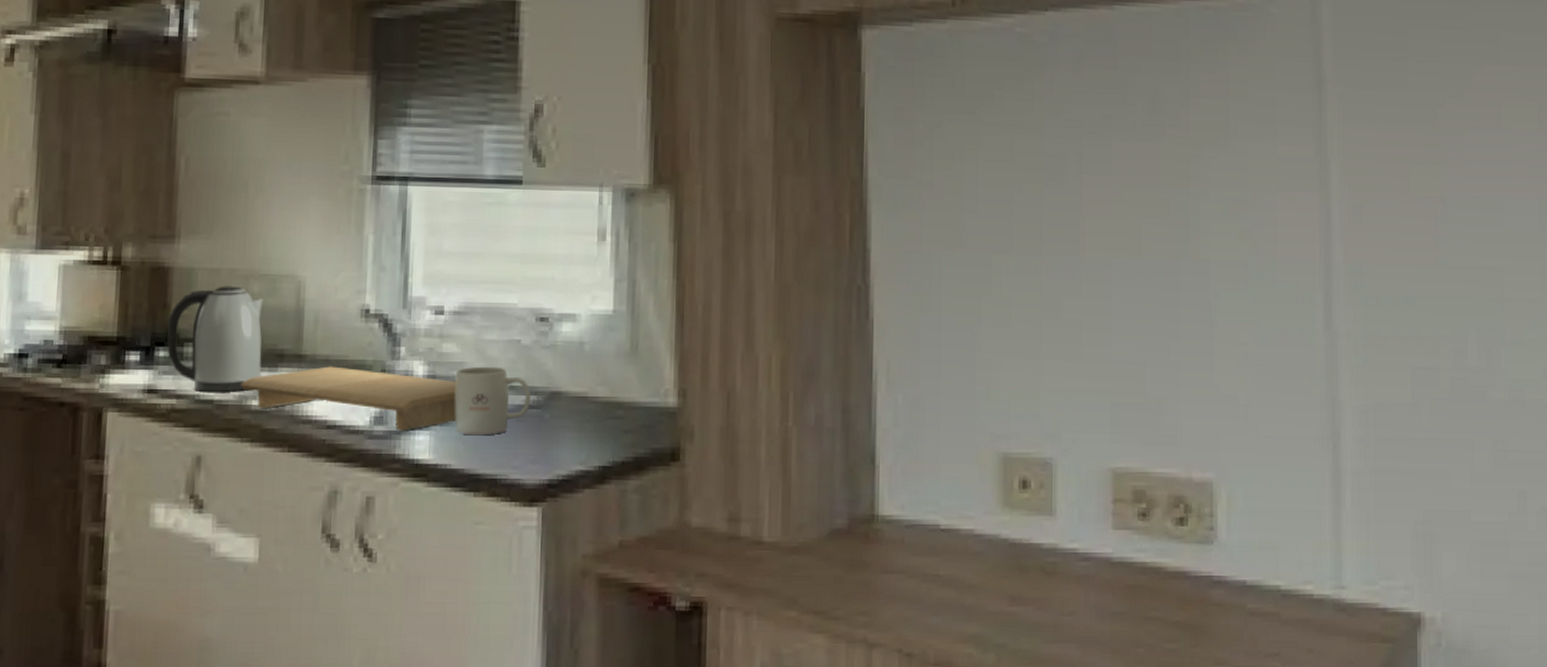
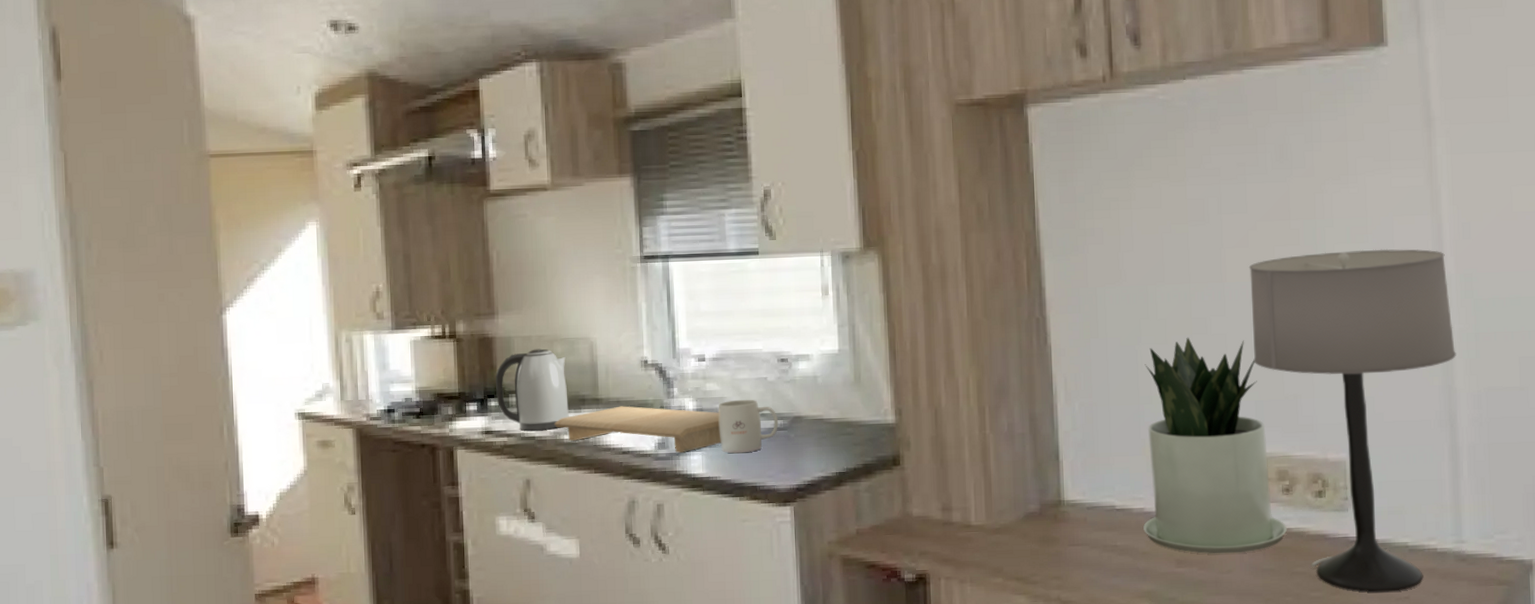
planter: none [972,320,1141,591] -> present [1143,337,1287,554]
table lamp: none [1110,228,1342,646] -> present [1248,249,1456,593]

